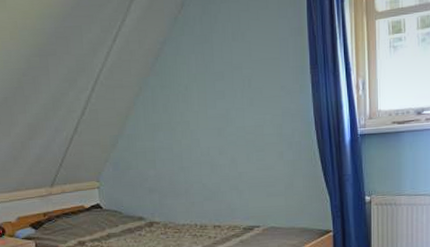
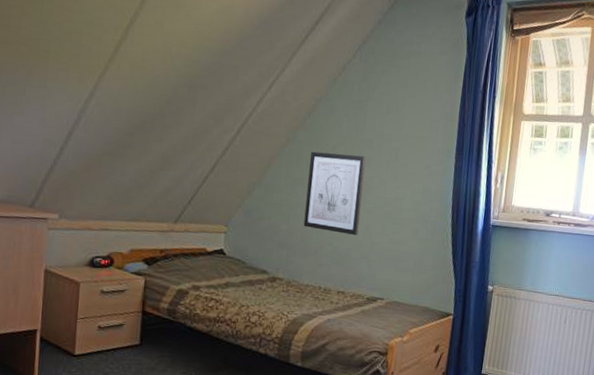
wall art: none [165,89,224,170] -> present [303,151,367,235]

